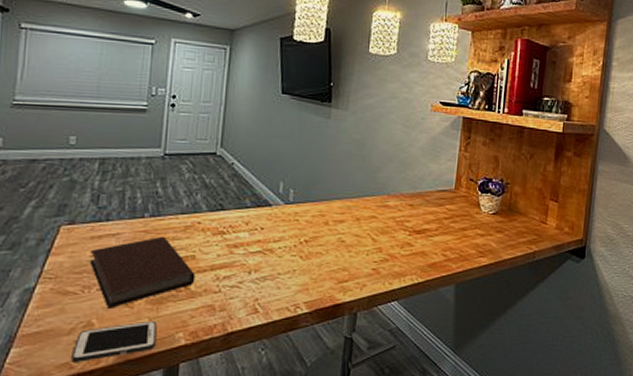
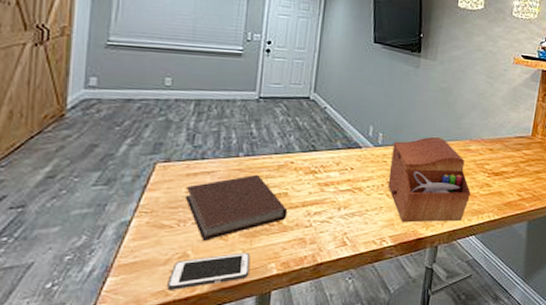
sewing box: none [301,193,391,287] -> present [388,137,471,223]

